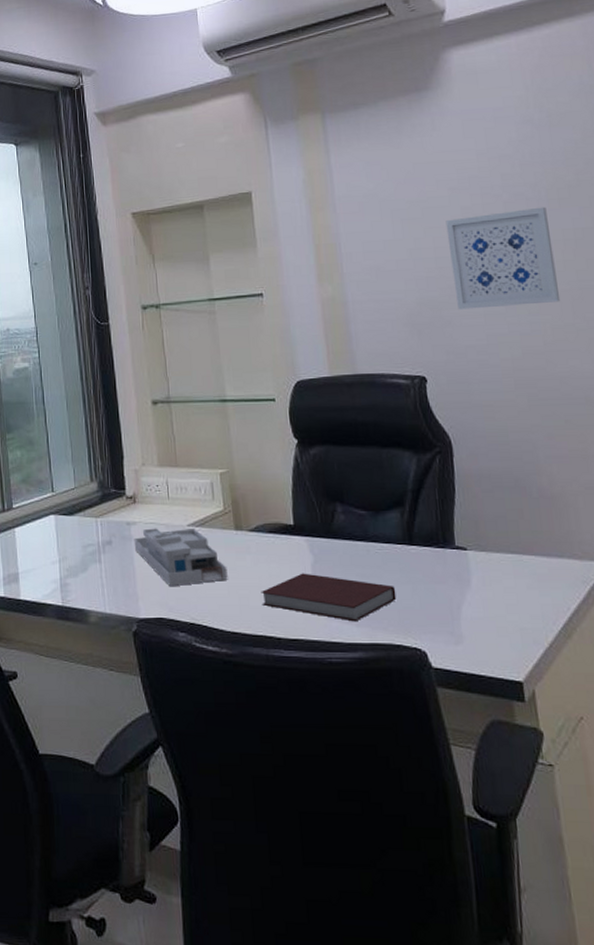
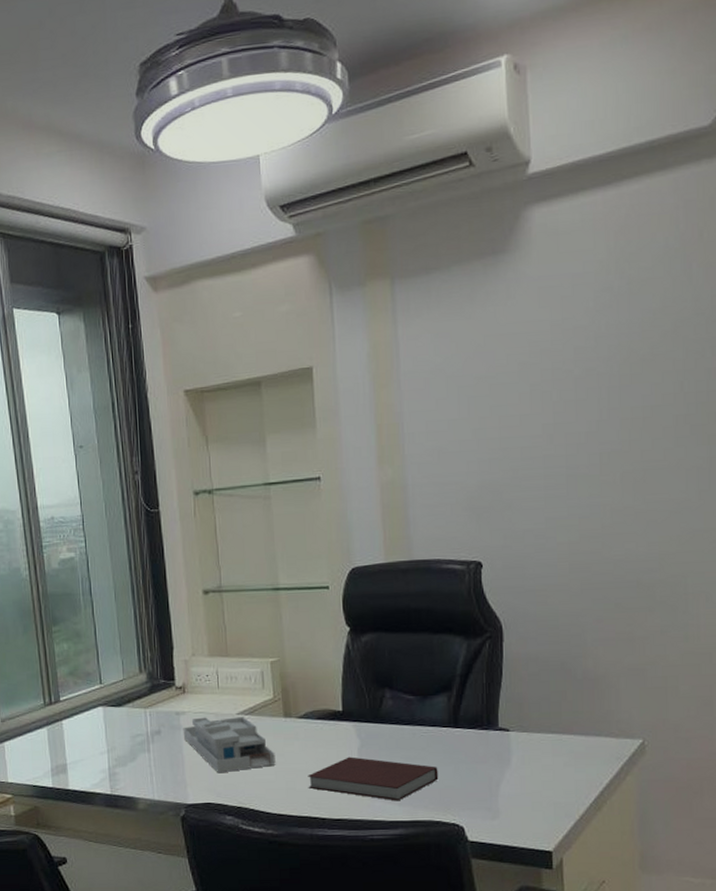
wall art: present [445,207,561,310] -> none [513,383,623,493]

